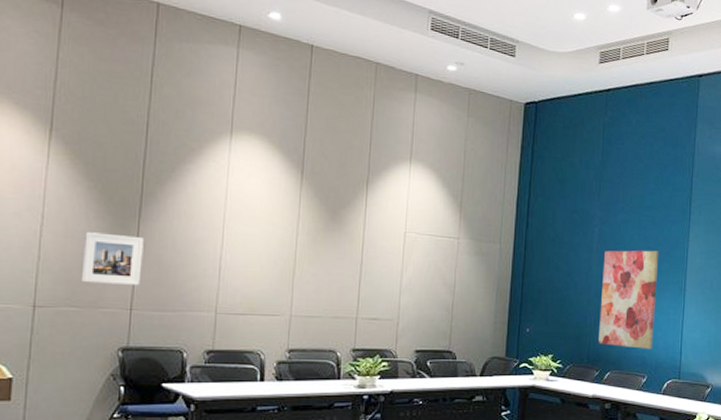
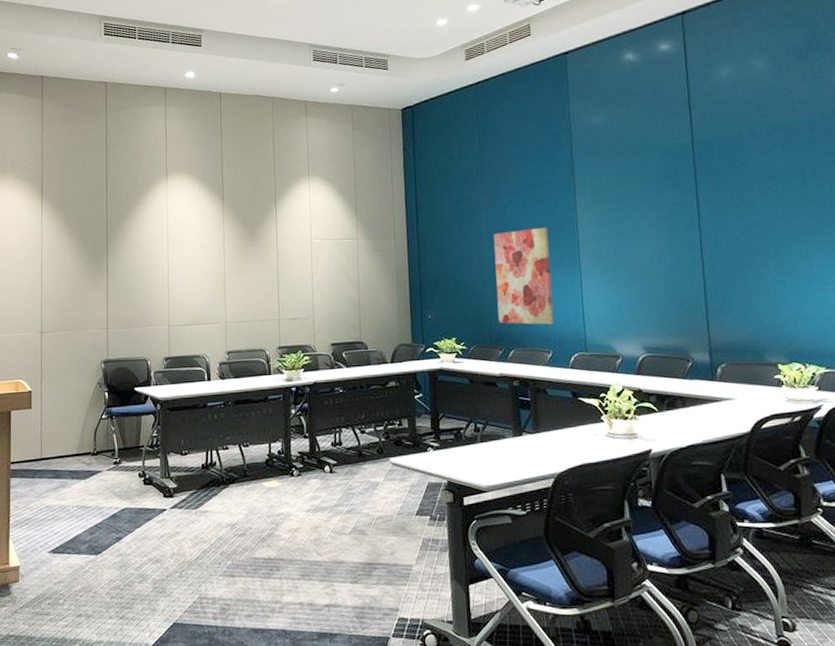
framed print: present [80,232,144,285] -> none [70,269,112,311]

